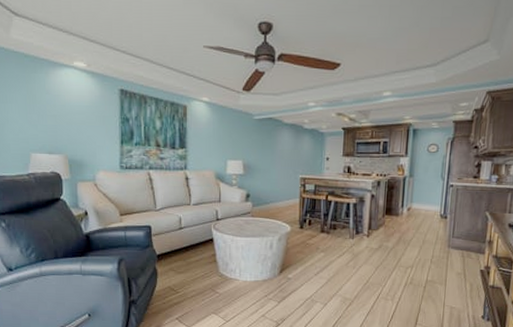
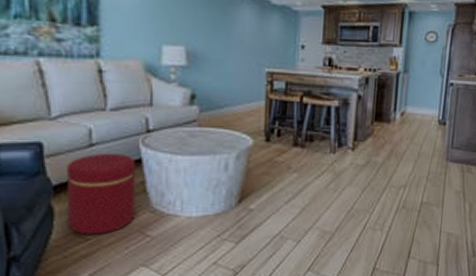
ottoman: none [166,234,209,289] -> present [67,153,136,235]

